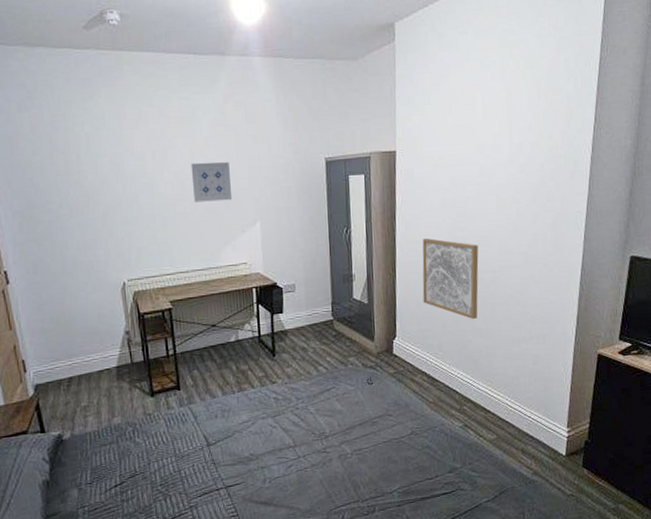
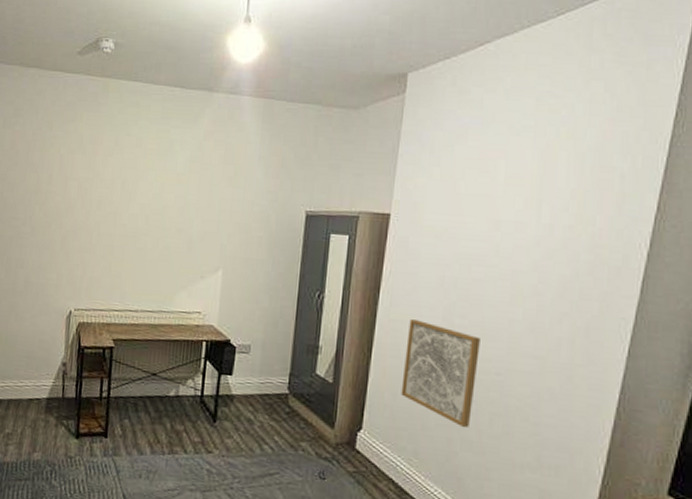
wall art: present [191,162,233,202] -> none [156,198,199,243]

